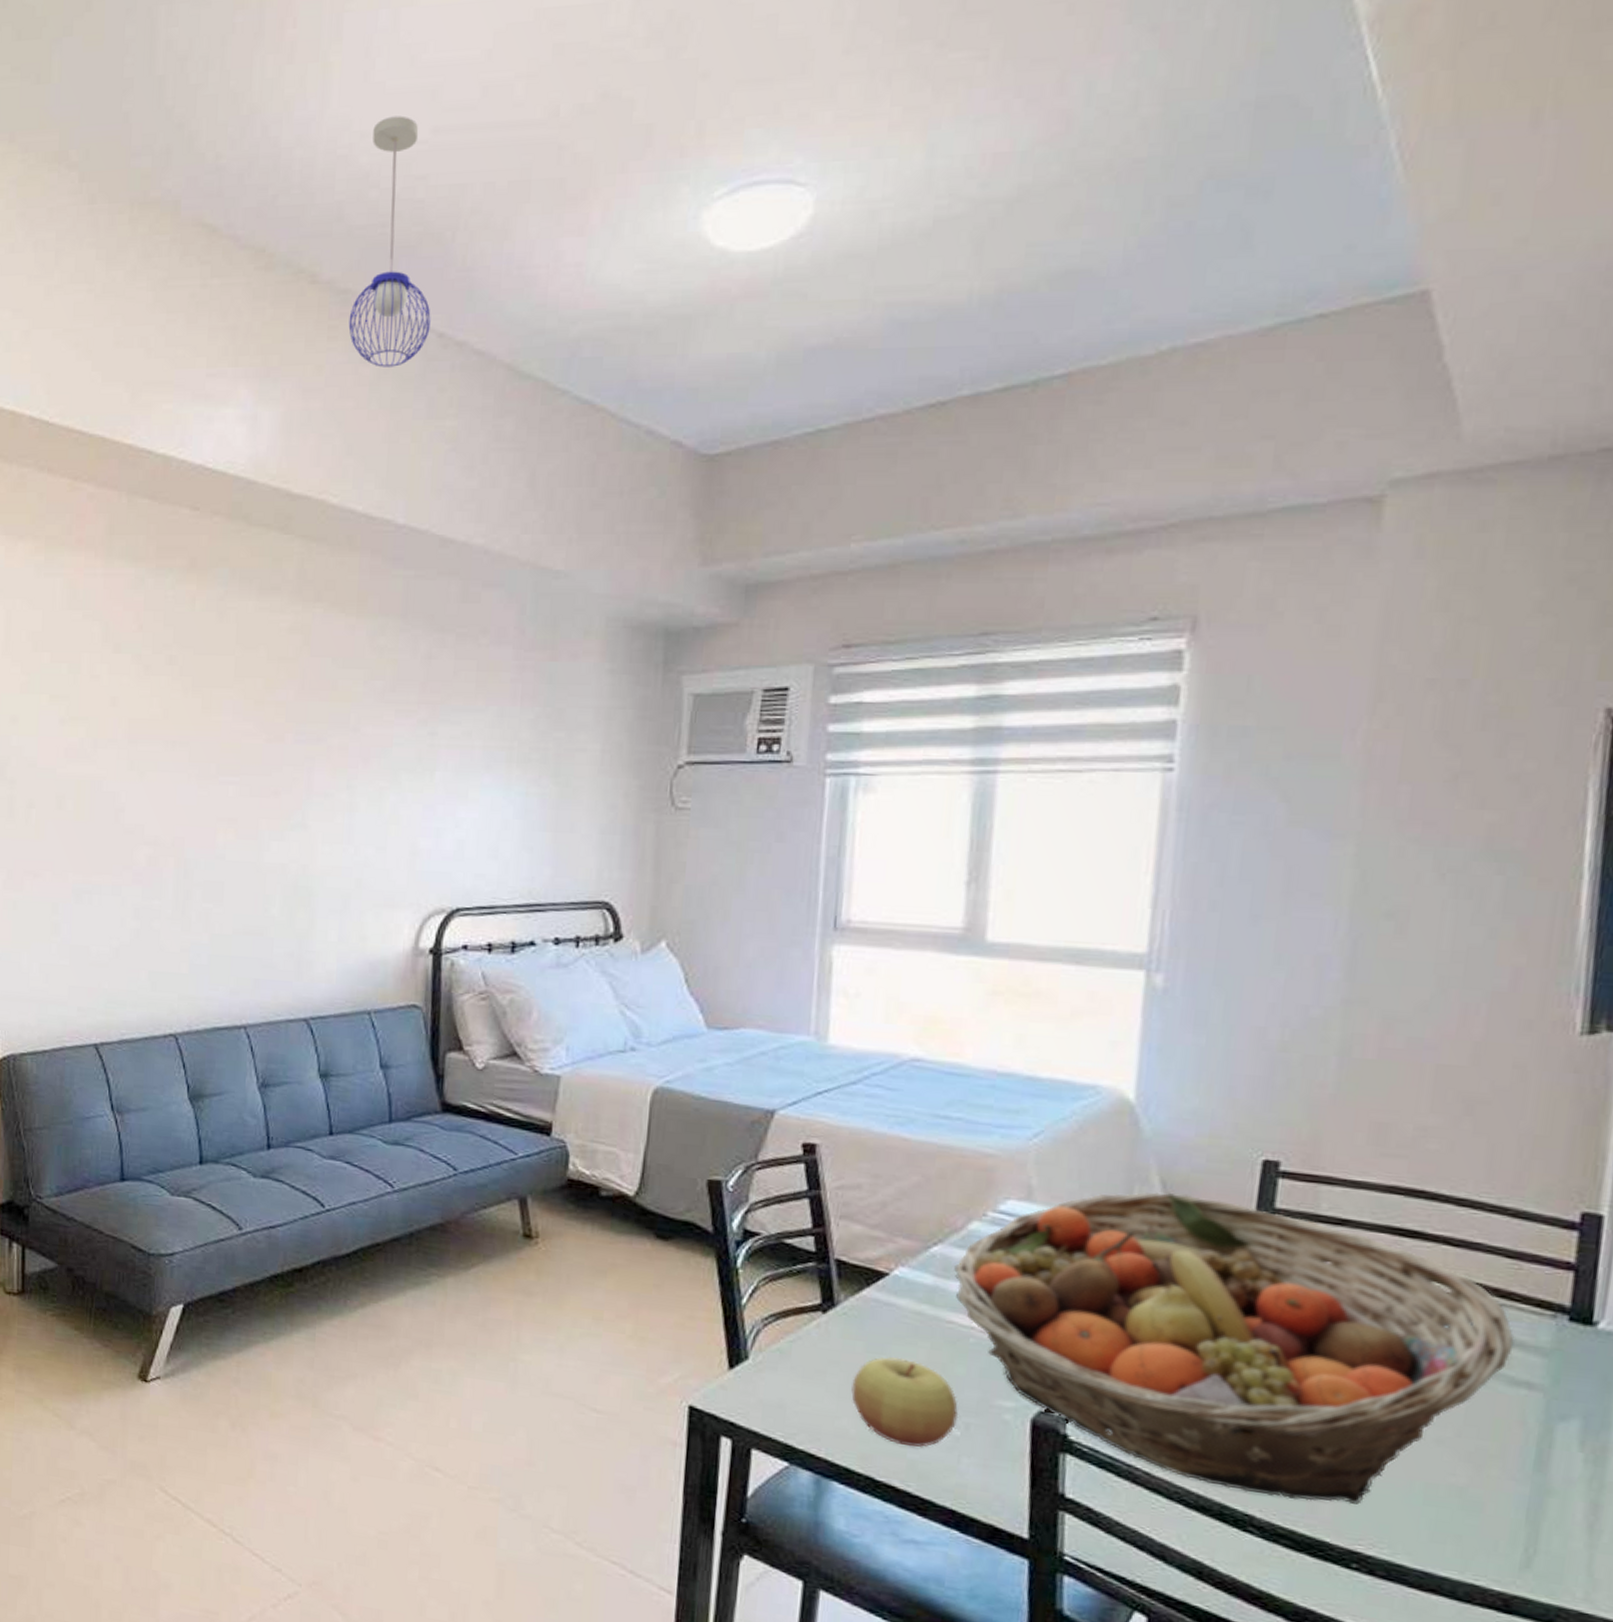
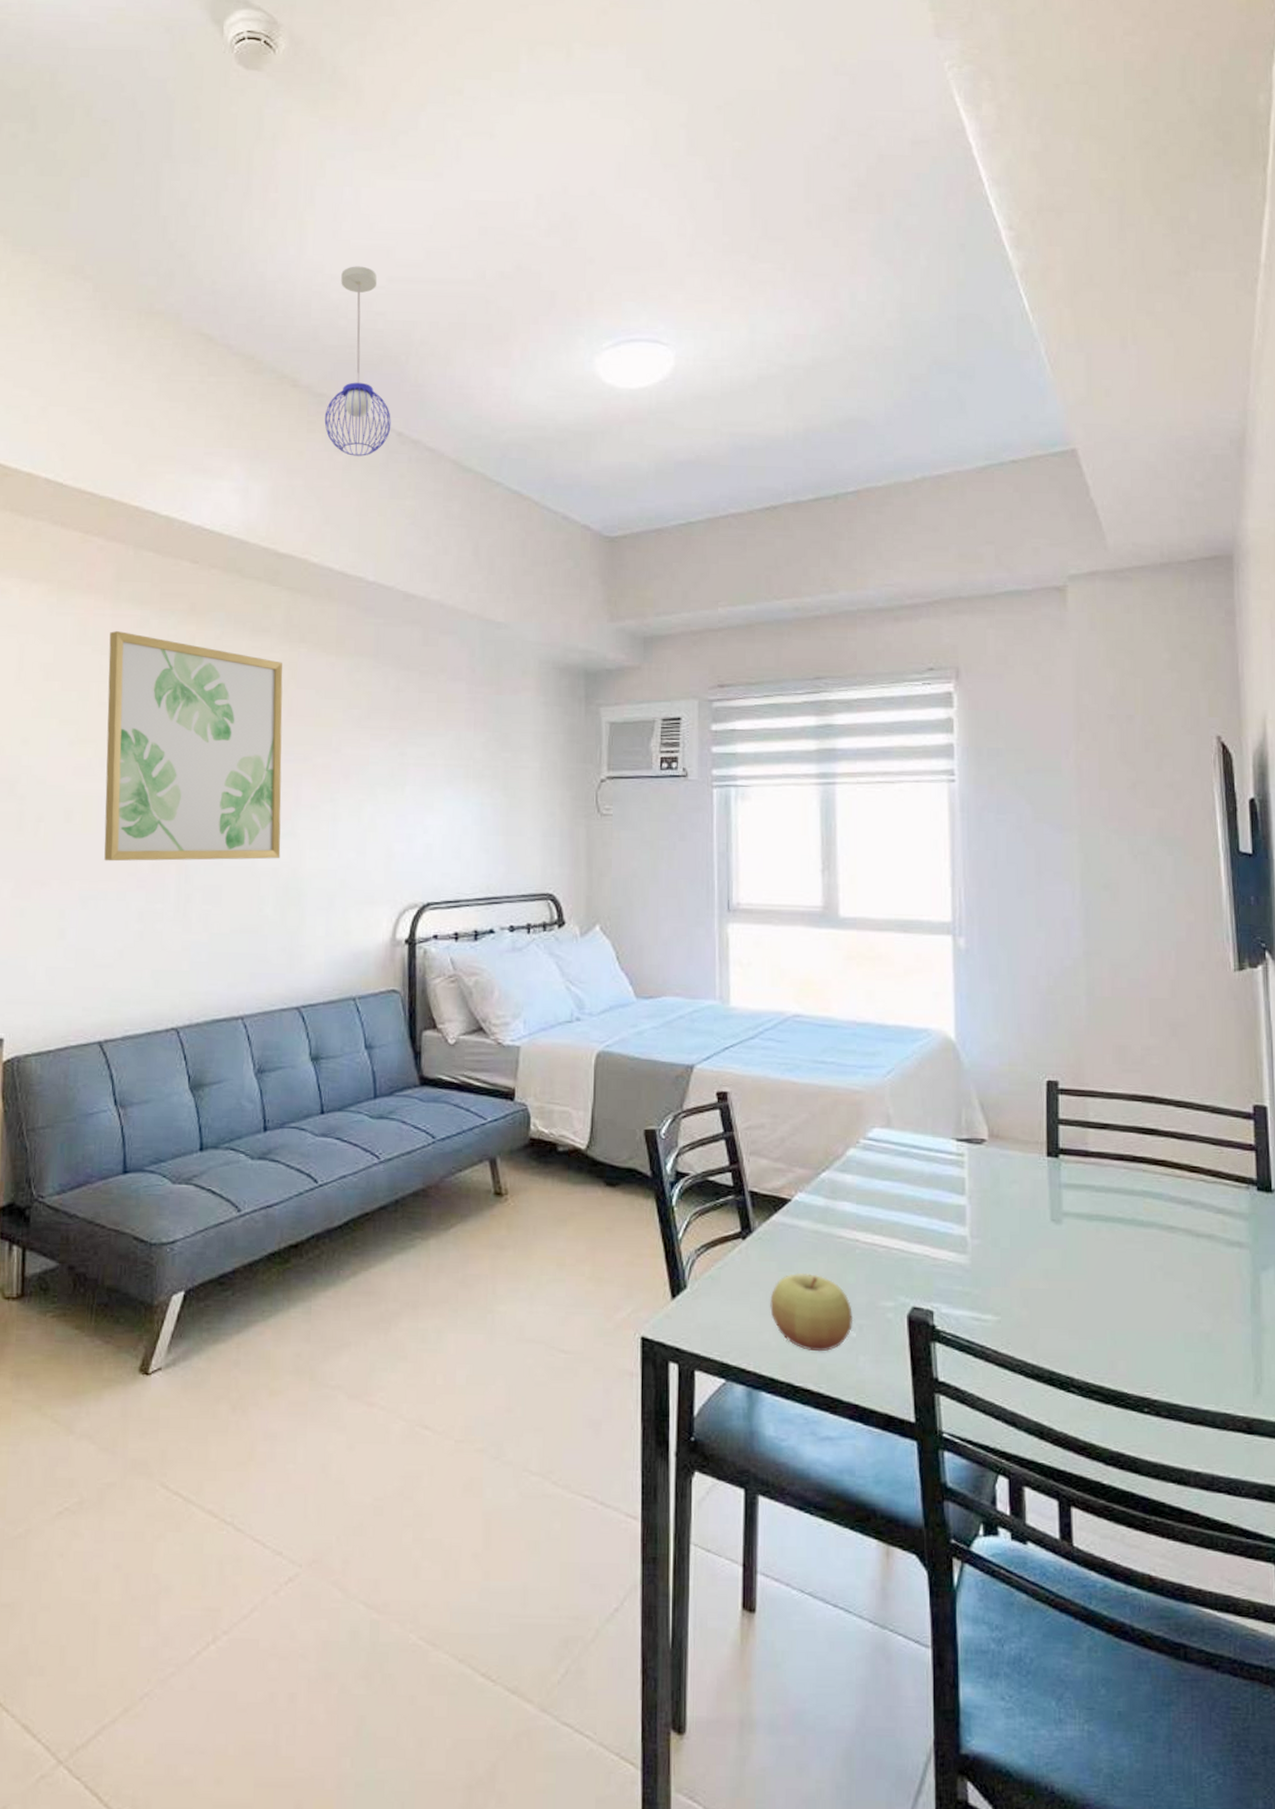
wall art: none [98,593,295,854] -> present [104,631,283,862]
fruit basket: present [954,1192,1515,1504] -> none [839,1112,1226,1359]

